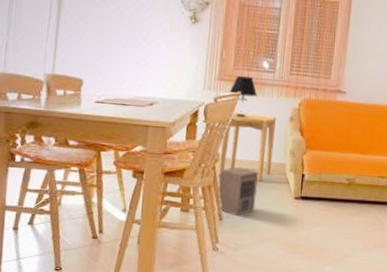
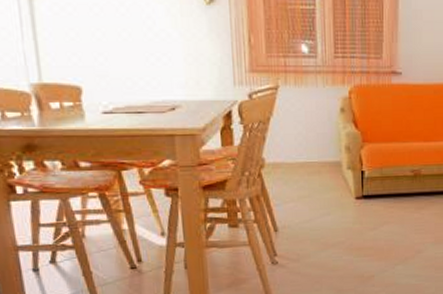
speaker: present [217,167,258,217] -> none [267,170,313,226]
side table: present [218,112,277,183] -> none [264,108,326,186]
table lamp: present [229,75,258,118] -> none [265,64,299,114]

